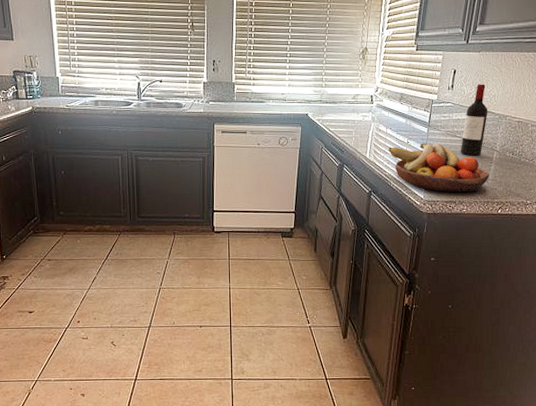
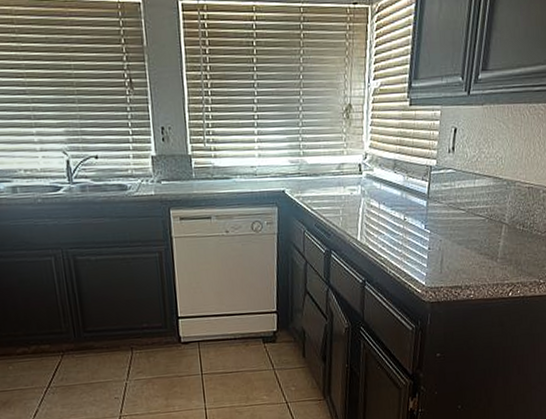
fruit bowl: present [388,143,490,193] -> none [383,218,499,276]
wine bottle: present [460,84,488,156] -> none [464,144,495,232]

